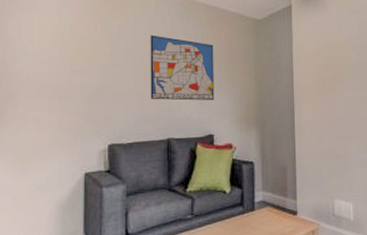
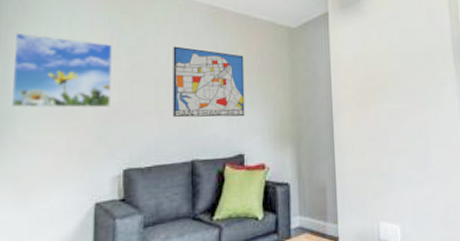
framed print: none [11,20,96,90] -> present [11,32,112,108]

